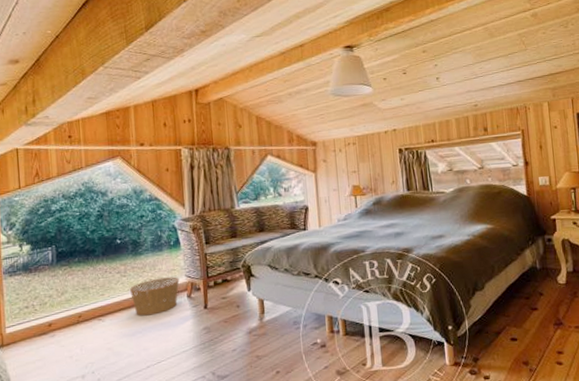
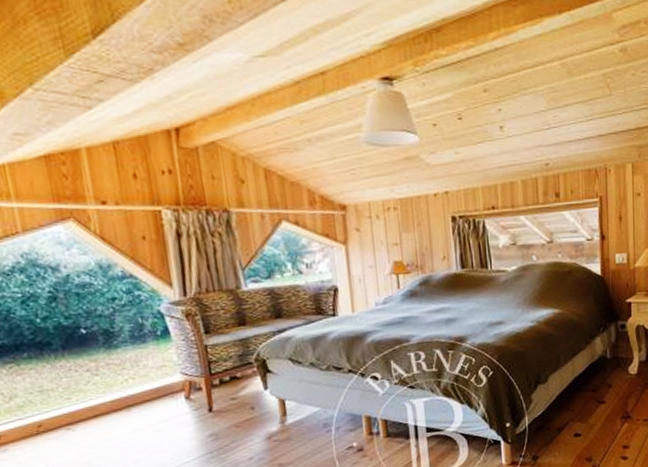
basket: present [130,277,180,316] -> none [106,374,173,423]

